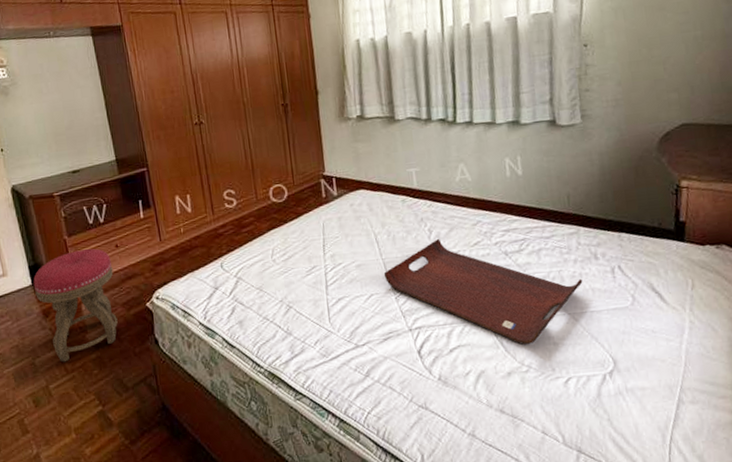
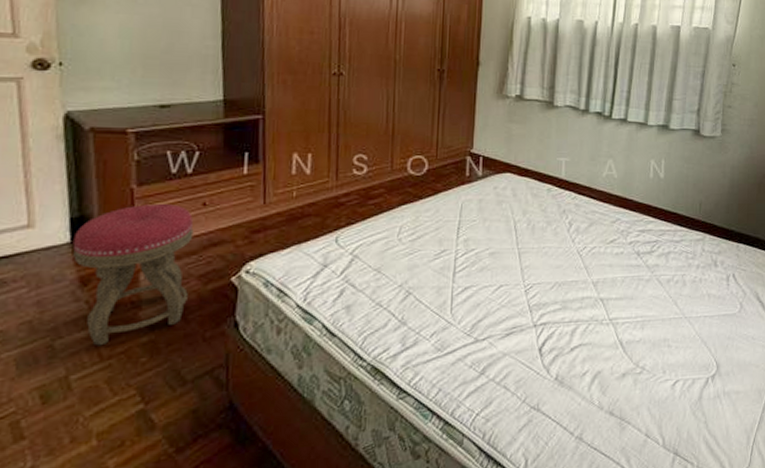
serving tray: present [383,239,583,345] -> none [517,233,701,346]

